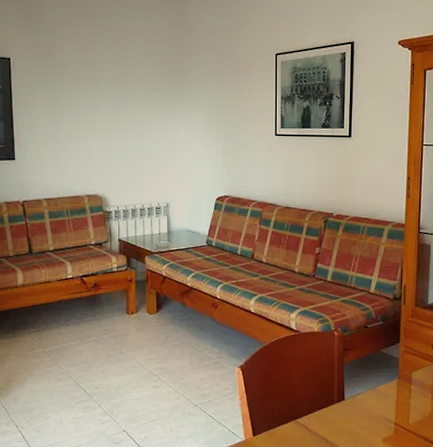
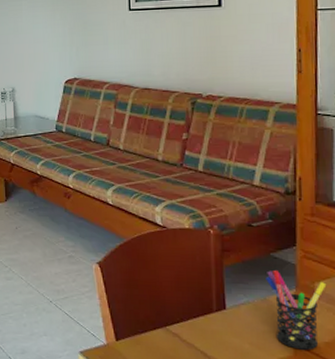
pen holder: none [376,363,420,429] -> present [266,269,327,350]

